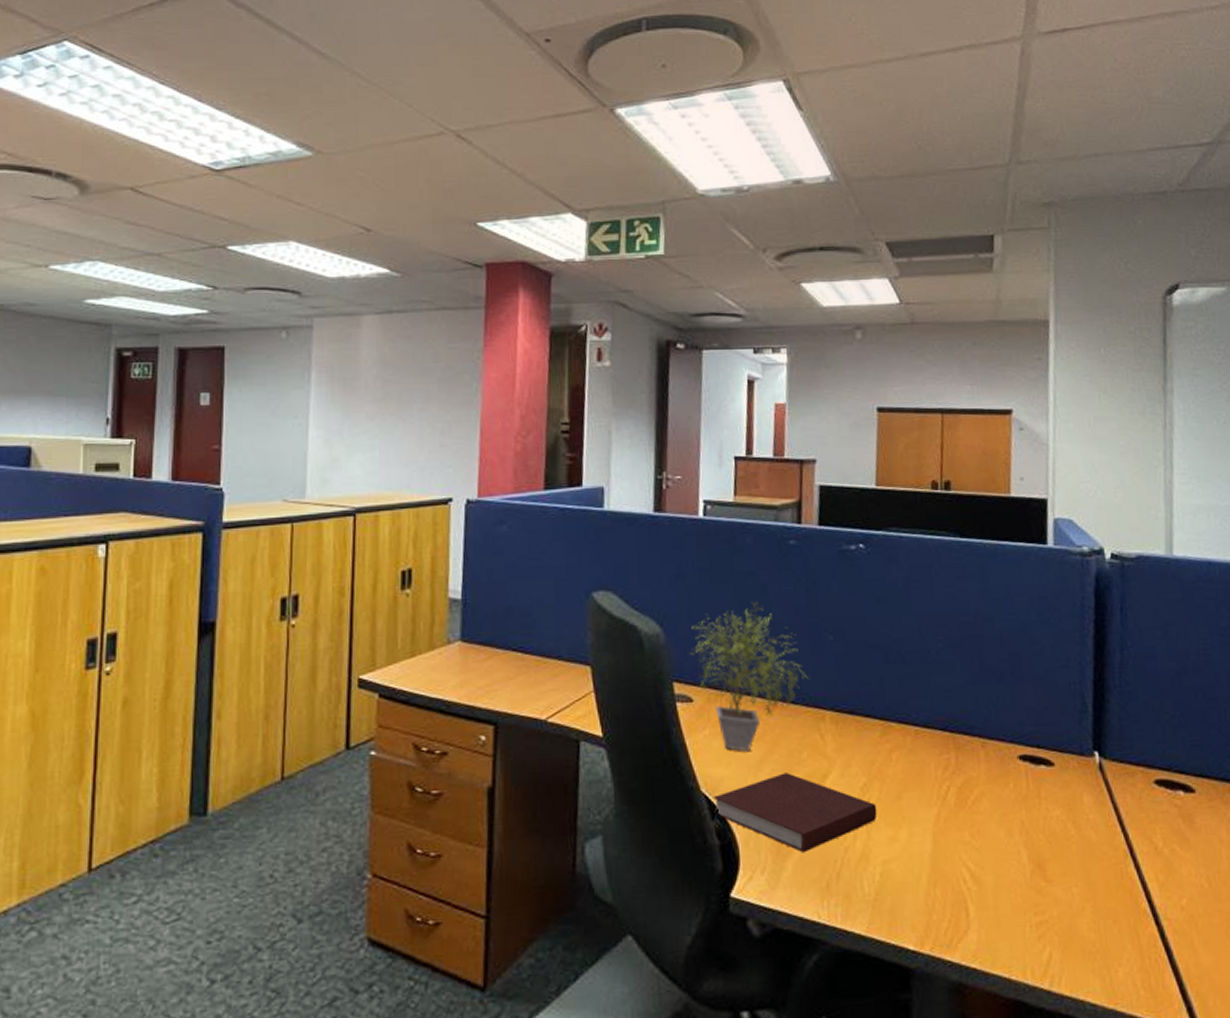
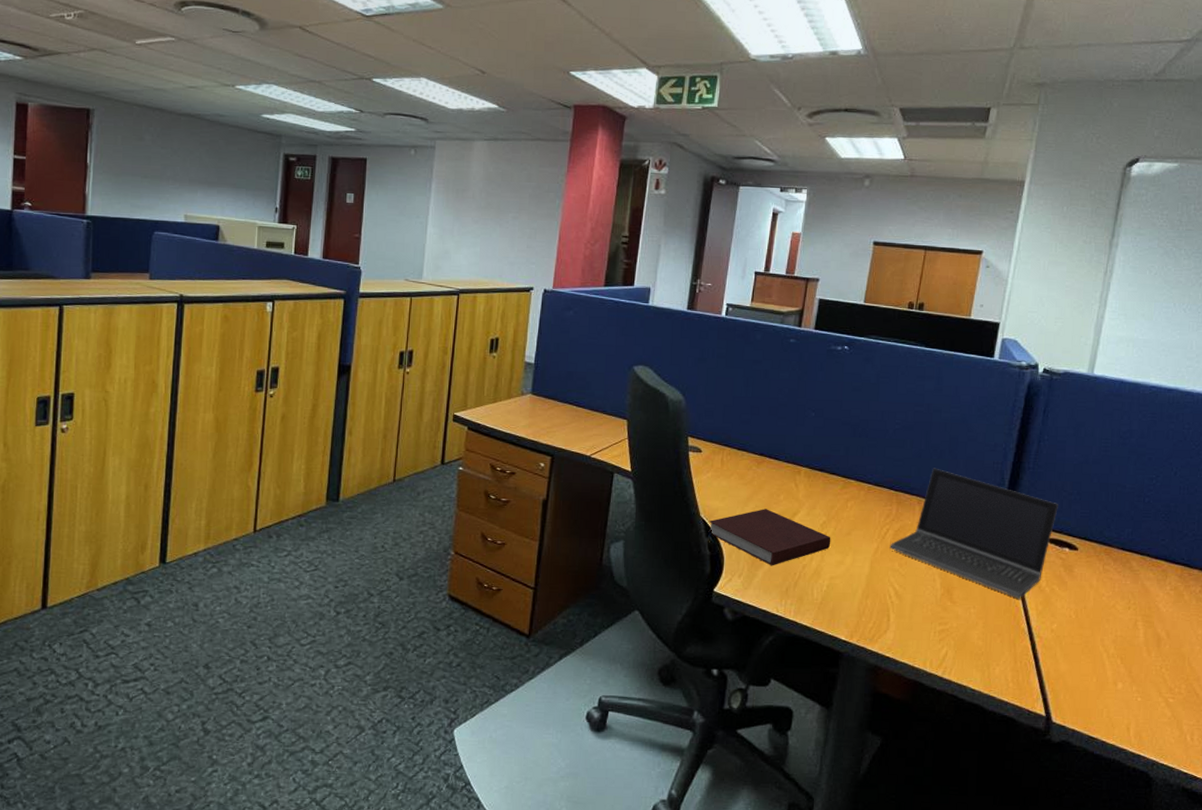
potted plant: present [690,602,808,752] -> none [703,383,791,492]
laptop computer: none [954,696,1161,868] -> present [890,468,1058,599]

